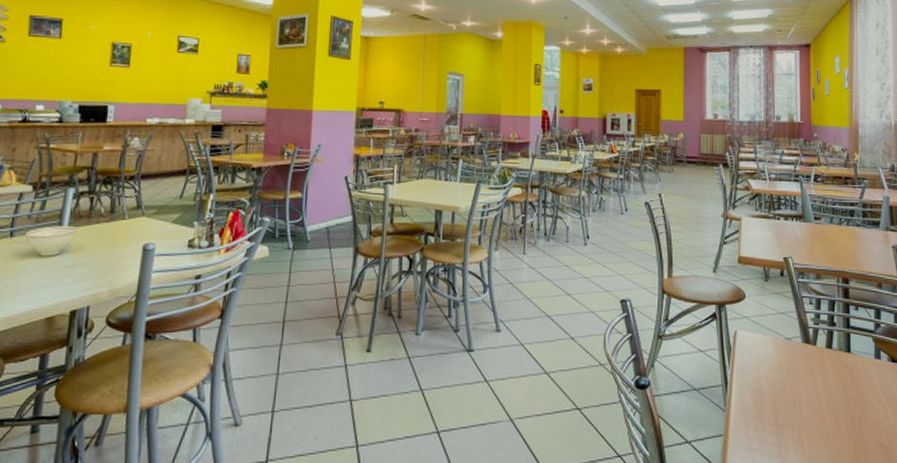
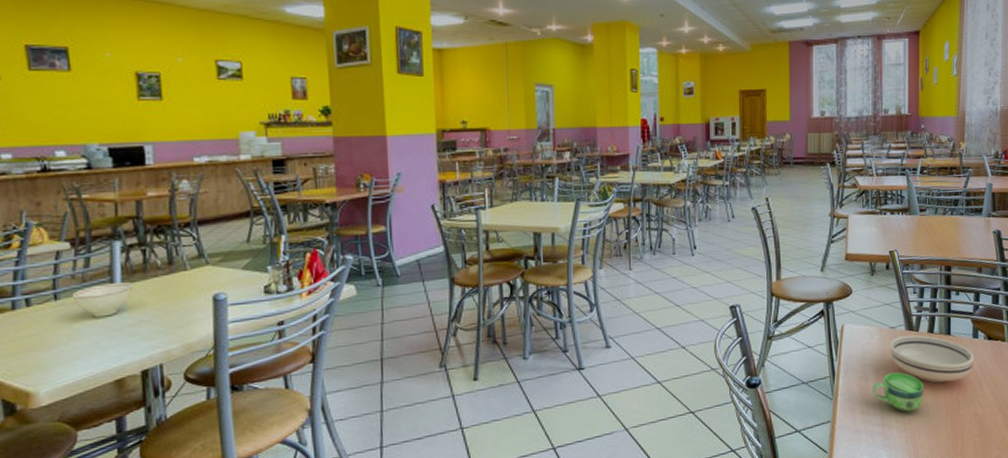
cup: none [767,388,824,434] -> present [872,372,924,412]
bowl: none [785,348,878,405] -> present [889,334,975,383]

